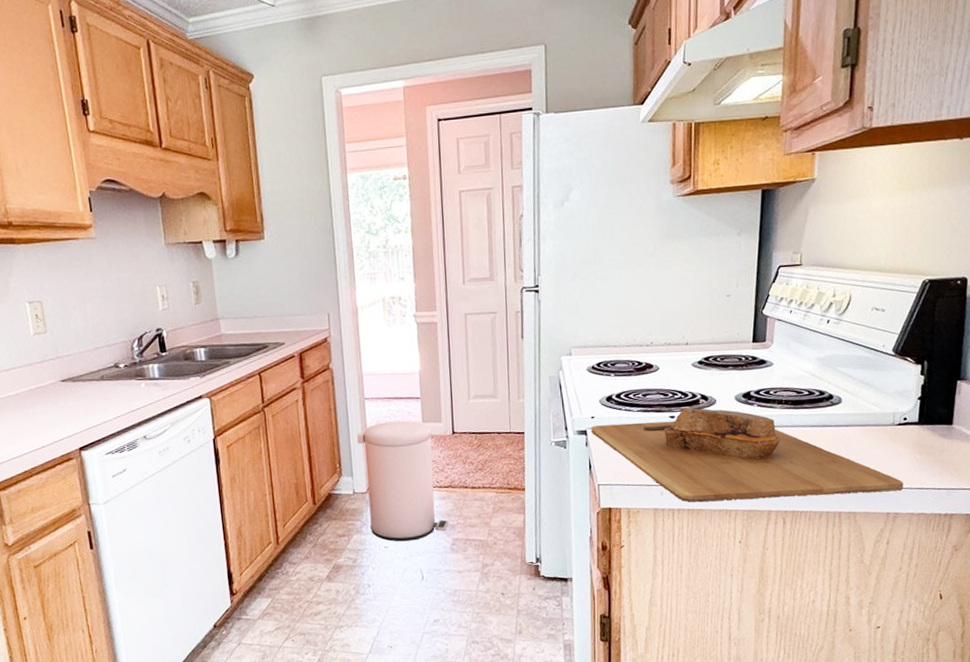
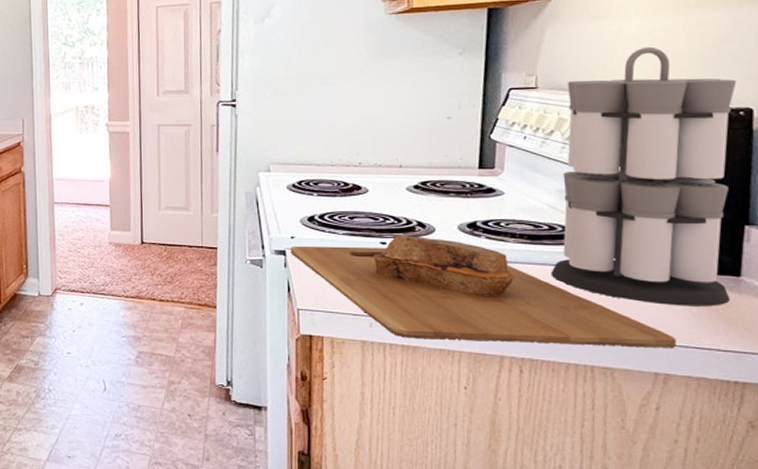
pedal bin: present [357,420,449,542] -> none [45,227,135,349]
spice rack: none [809,224,956,455] -> present [551,46,737,306]

